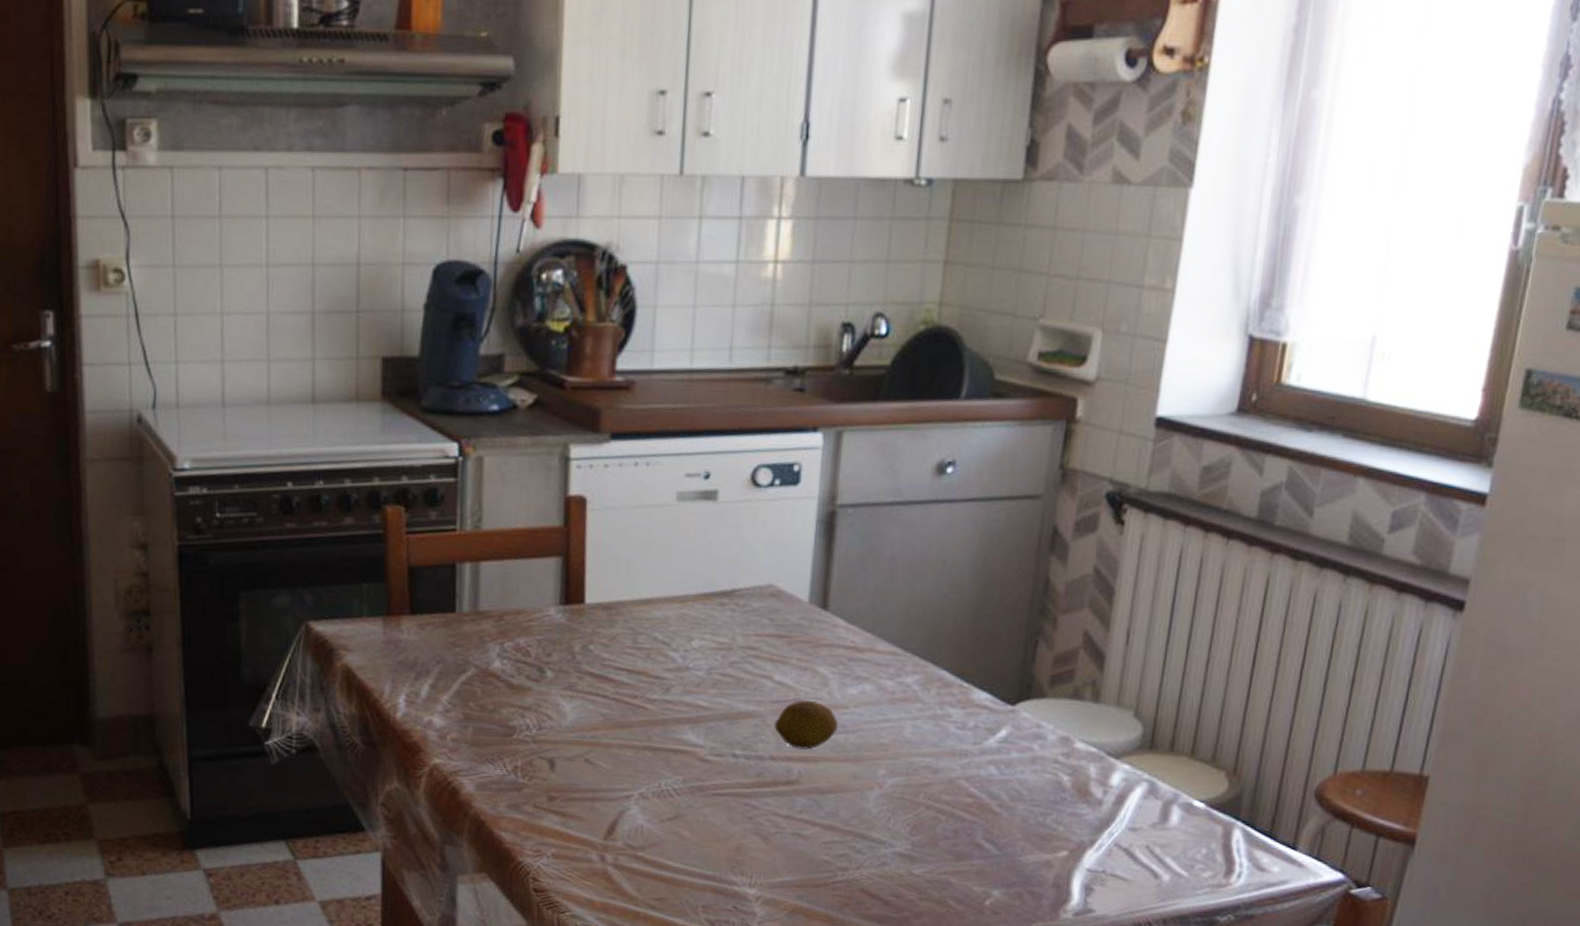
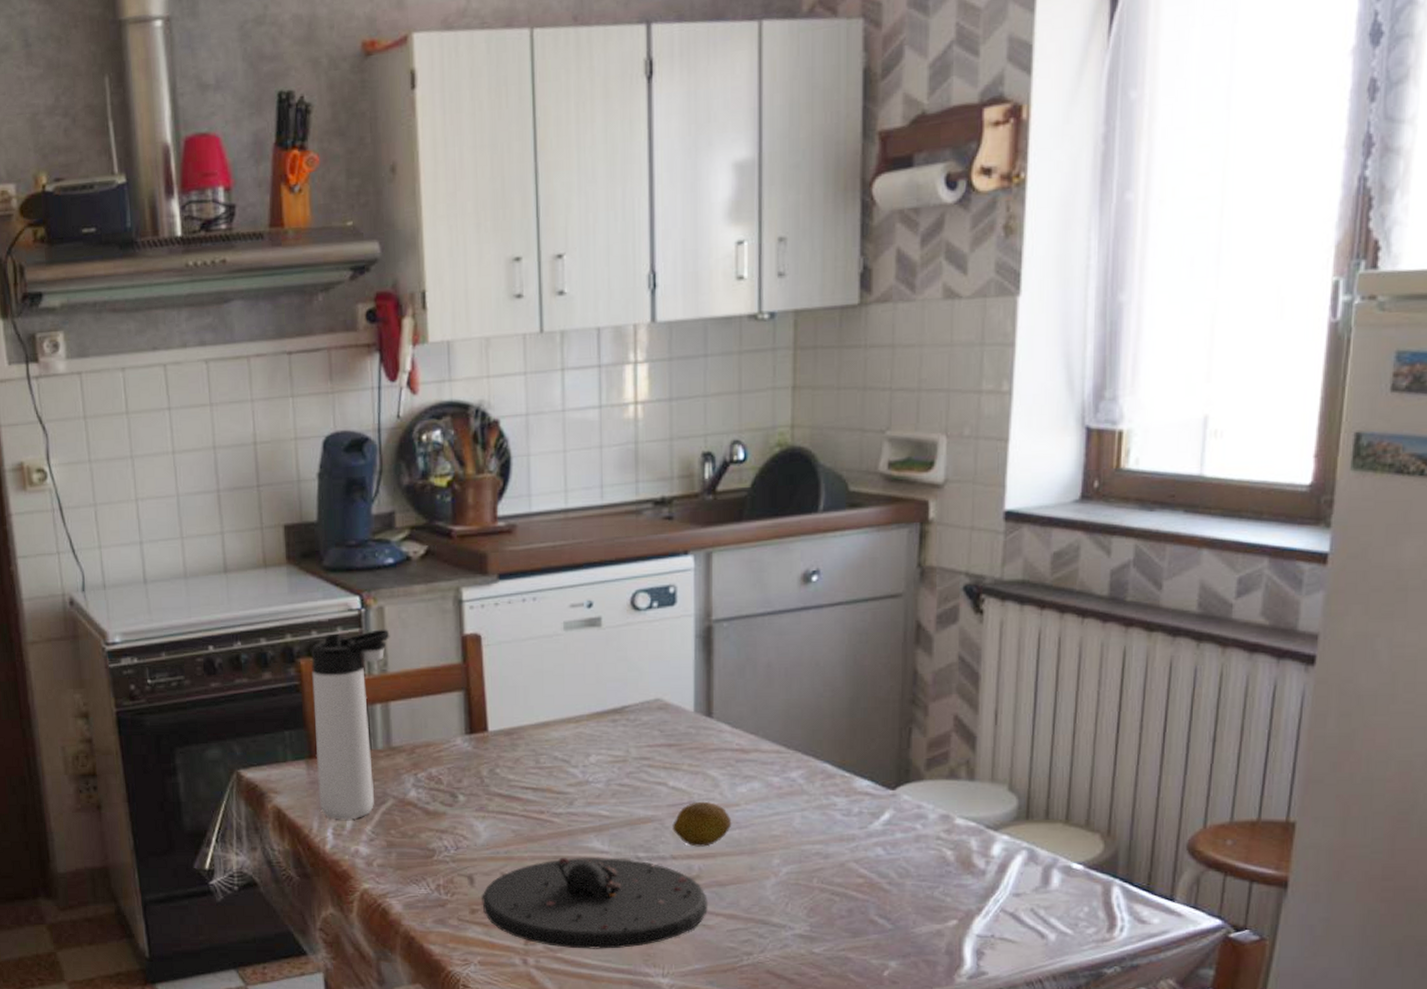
thermos bottle: none [393,481,488,687] -> present [311,629,390,820]
plate: none [561,747,805,852] -> present [482,856,708,949]

